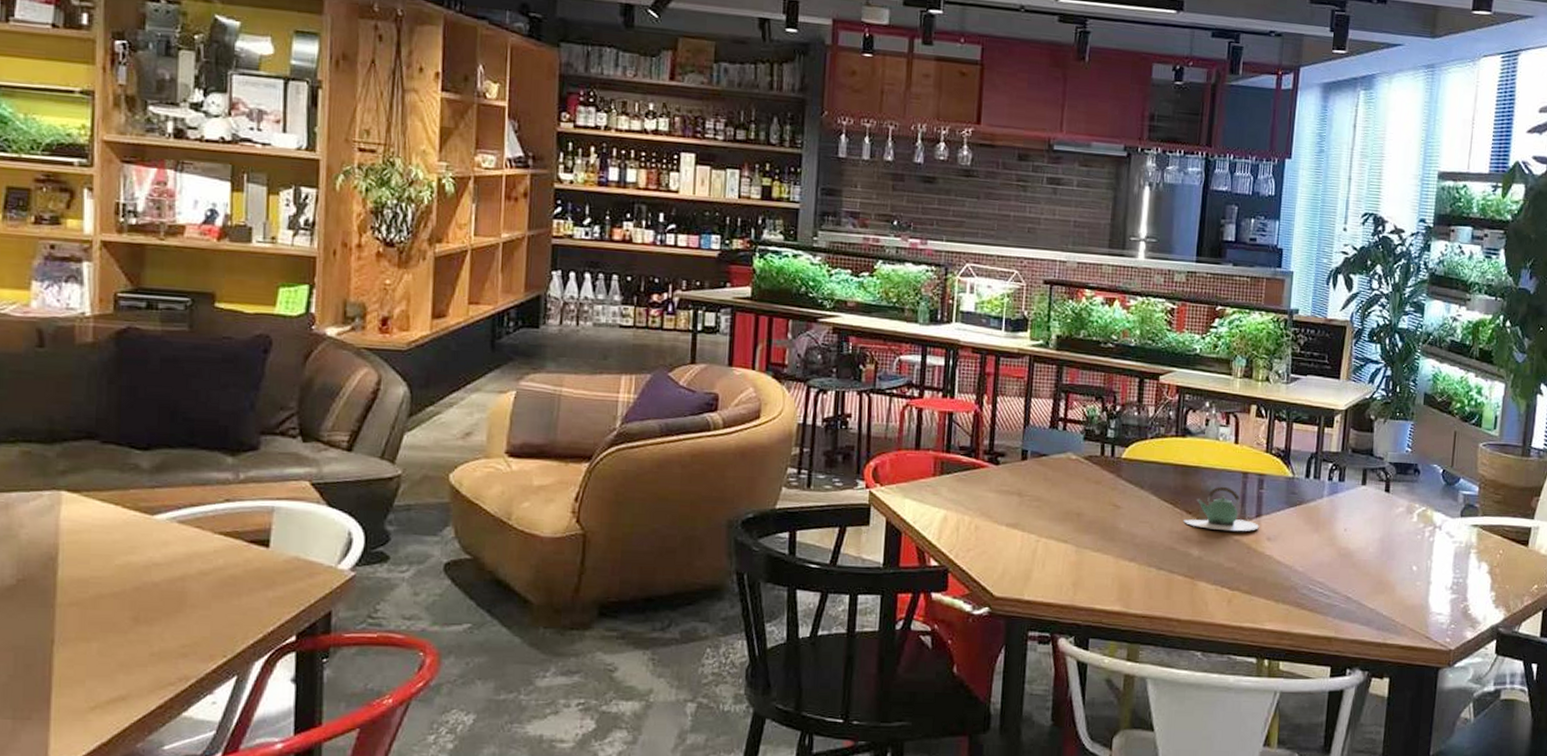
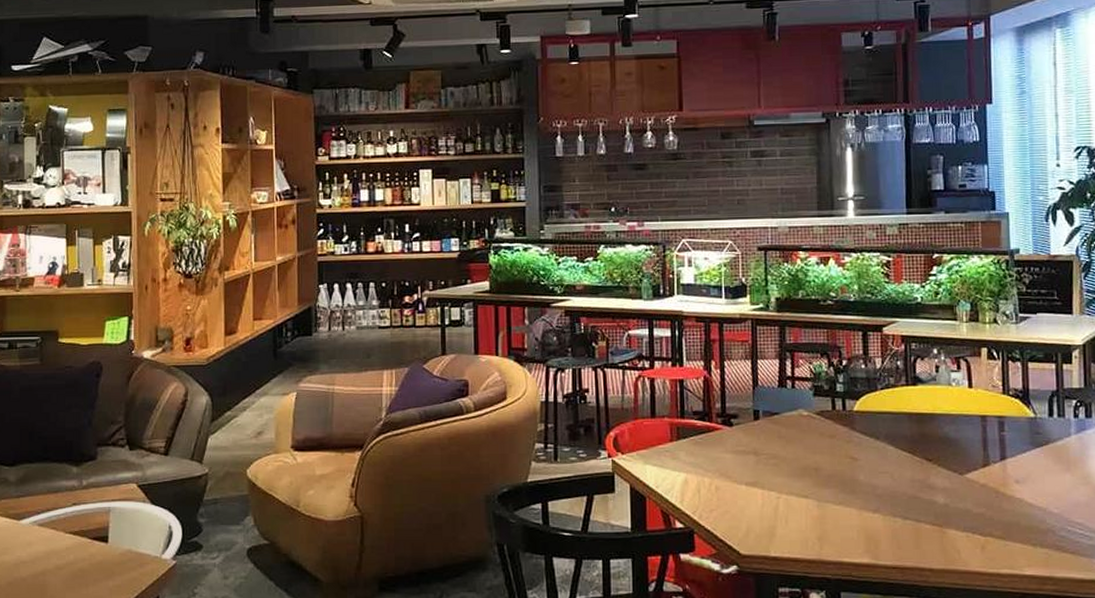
teapot: present [1182,486,1259,531] -> none [923,431,1005,476]

